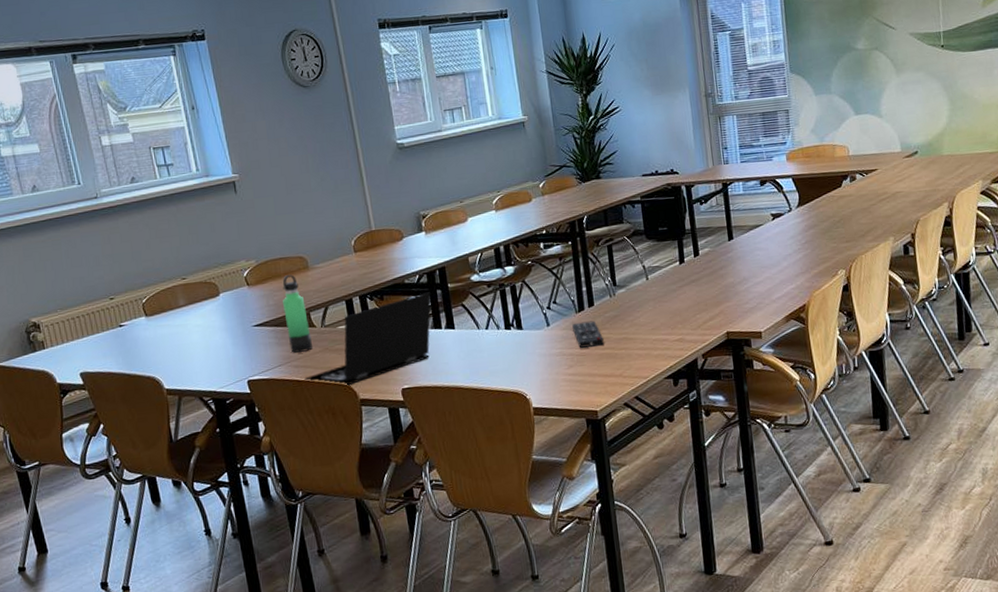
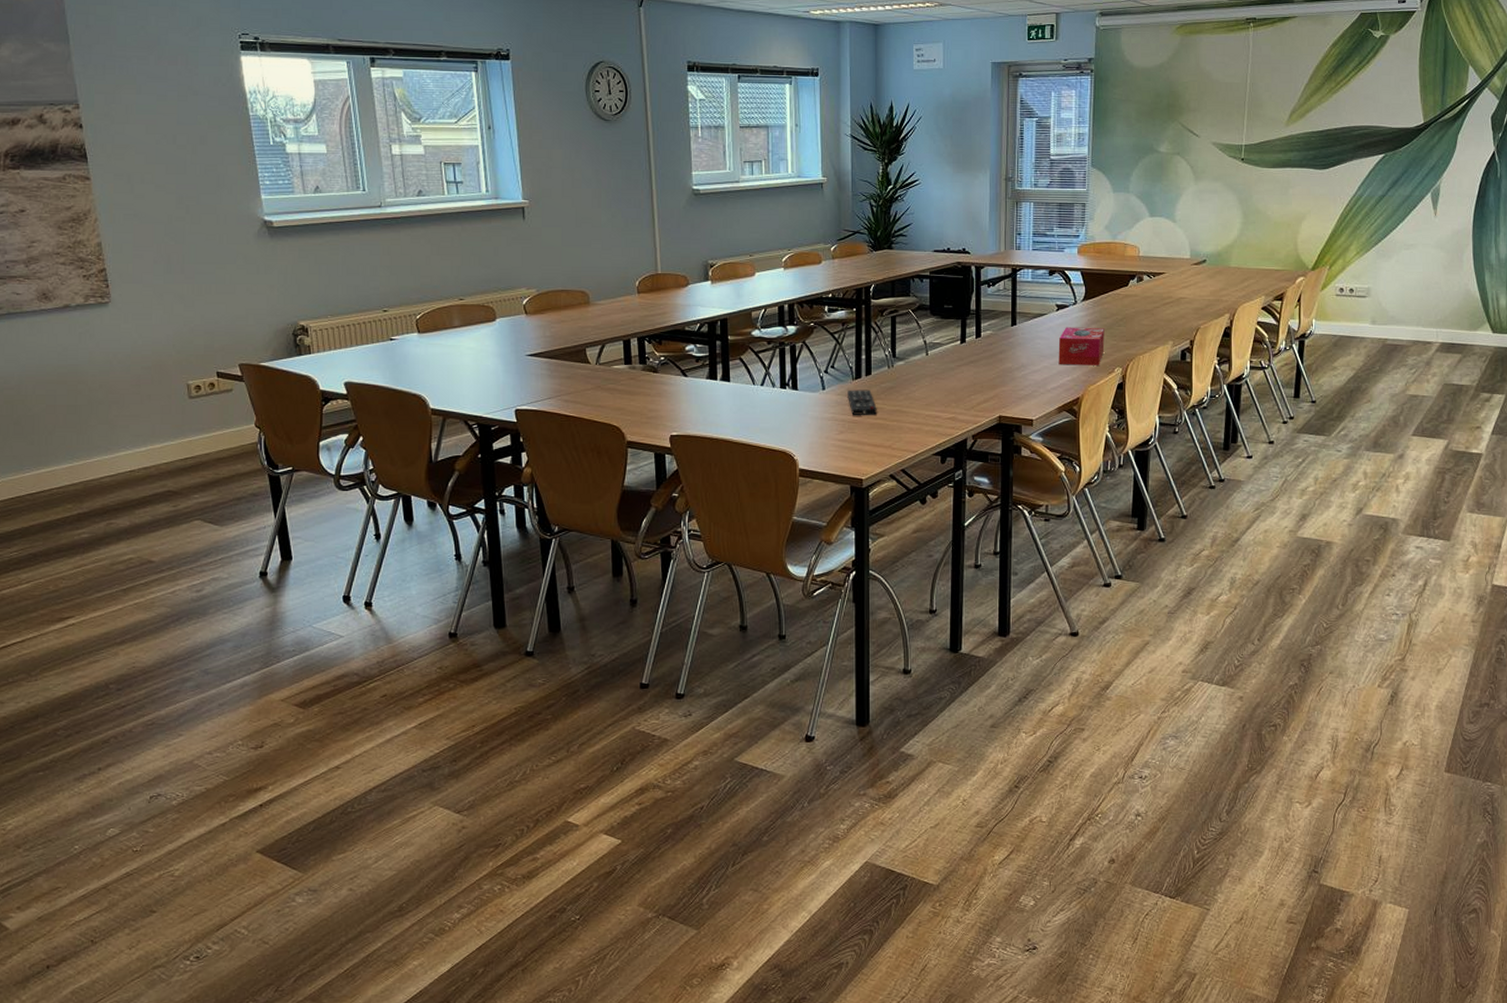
thermos bottle: present [283,275,313,353] -> none [560,308,586,387]
laptop: present [304,292,431,386] -> none [573,342,710,426]
tissue box: none [777,231,825,273] -> present [1058,327,1105,365]

